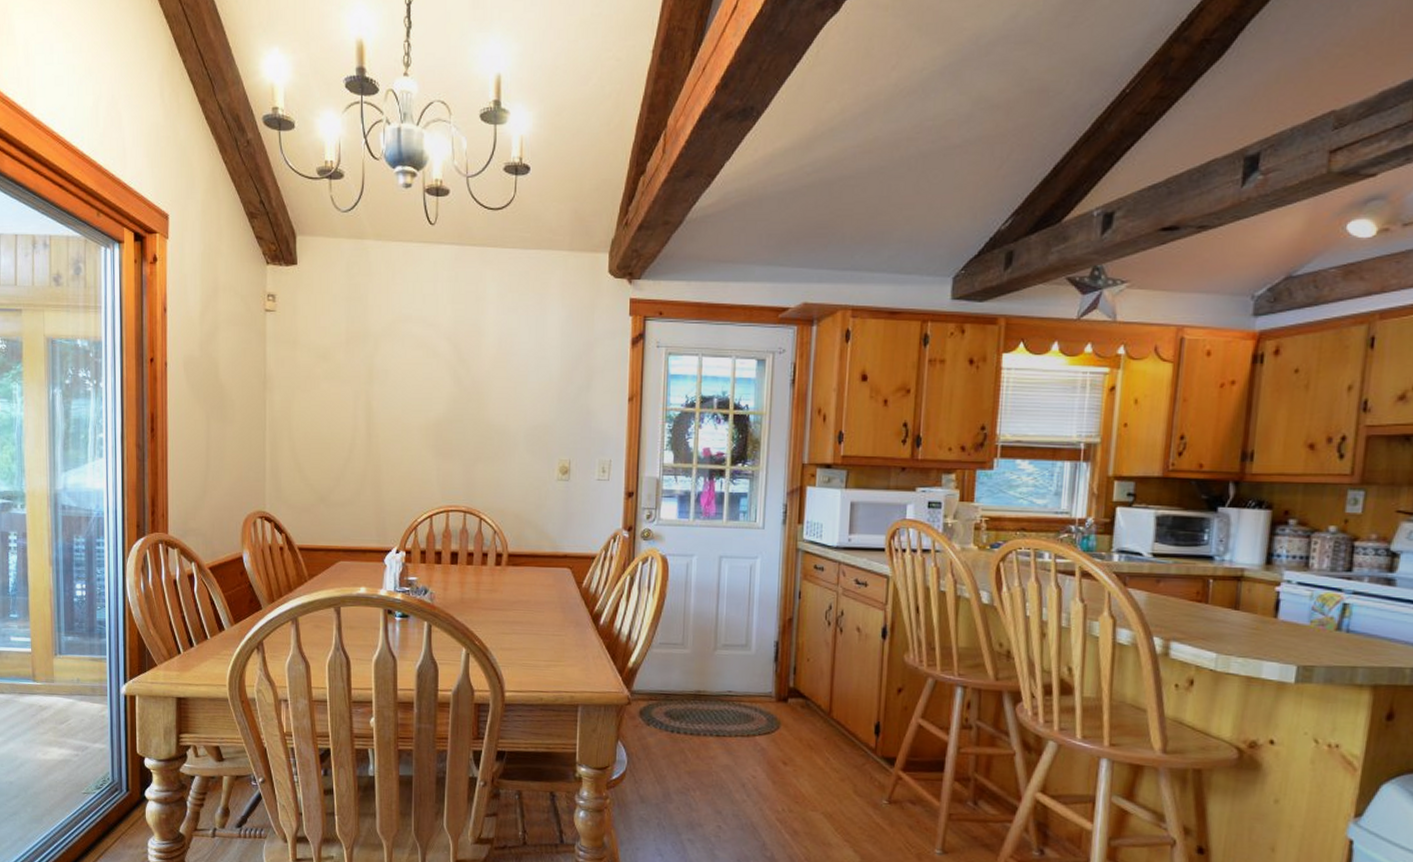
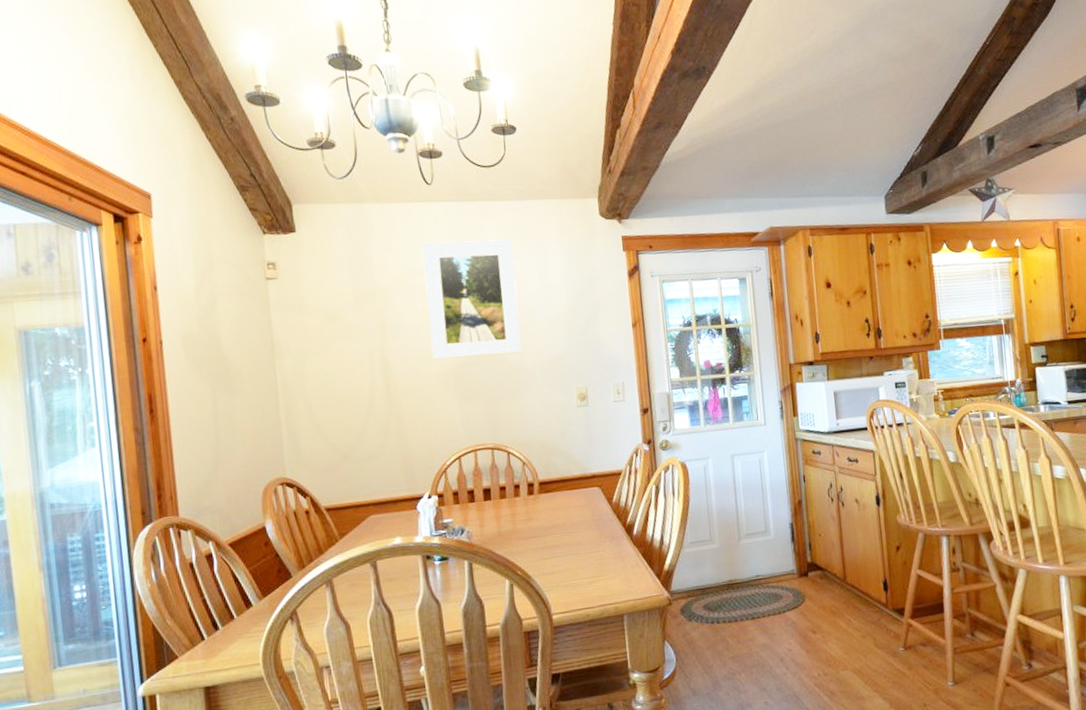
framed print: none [415,287,512,415] -> present [422,239,522,360]

